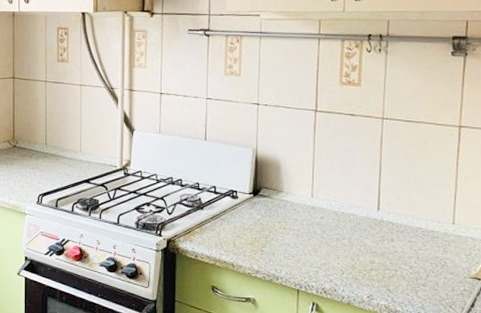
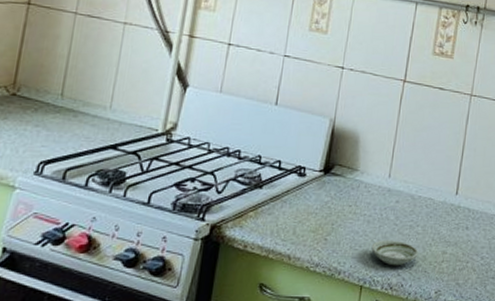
saucer: none [303,251,348,274] -> present [371,240,419,266]

